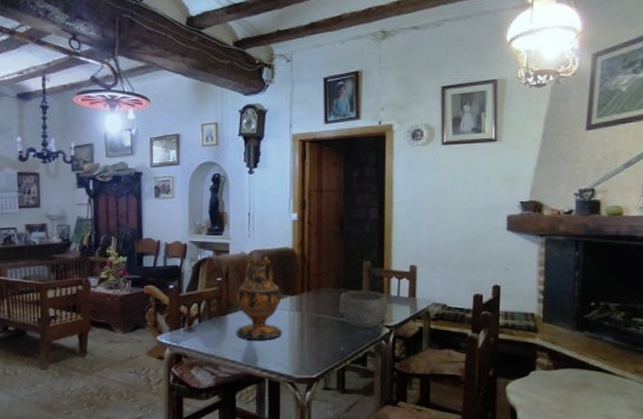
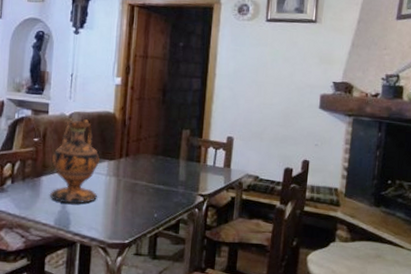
bowl: present [338,290,388,328] -> none [155,158,204,196]

